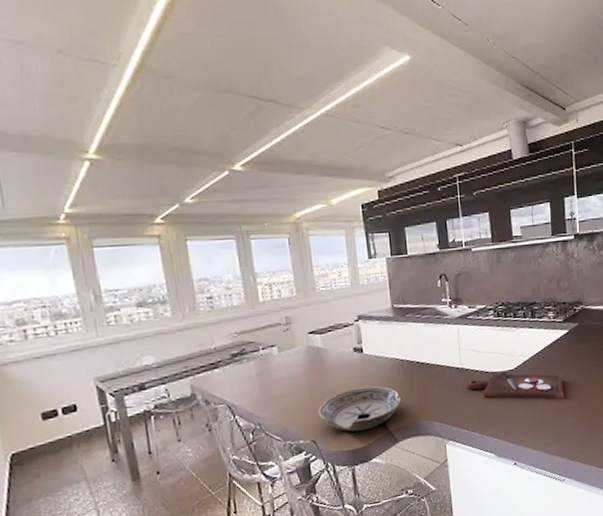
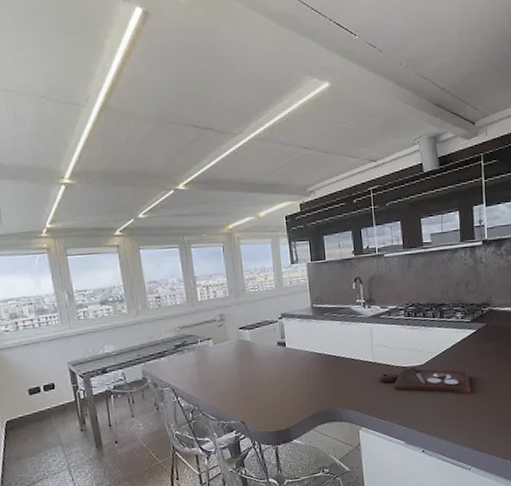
bowl: present [318,386,402,432] -> none [247,376,319,416]

